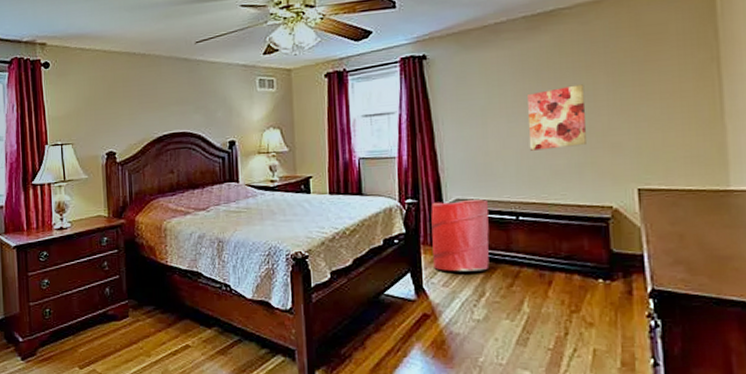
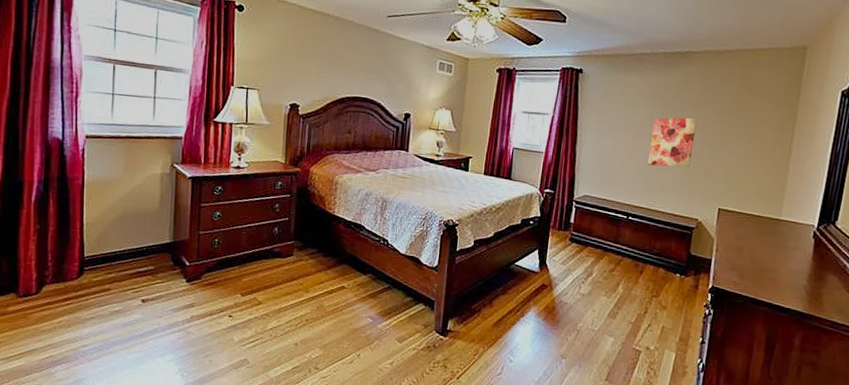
laundry hamper: present [431,199,489,272] -> none [557,195,608,256]

